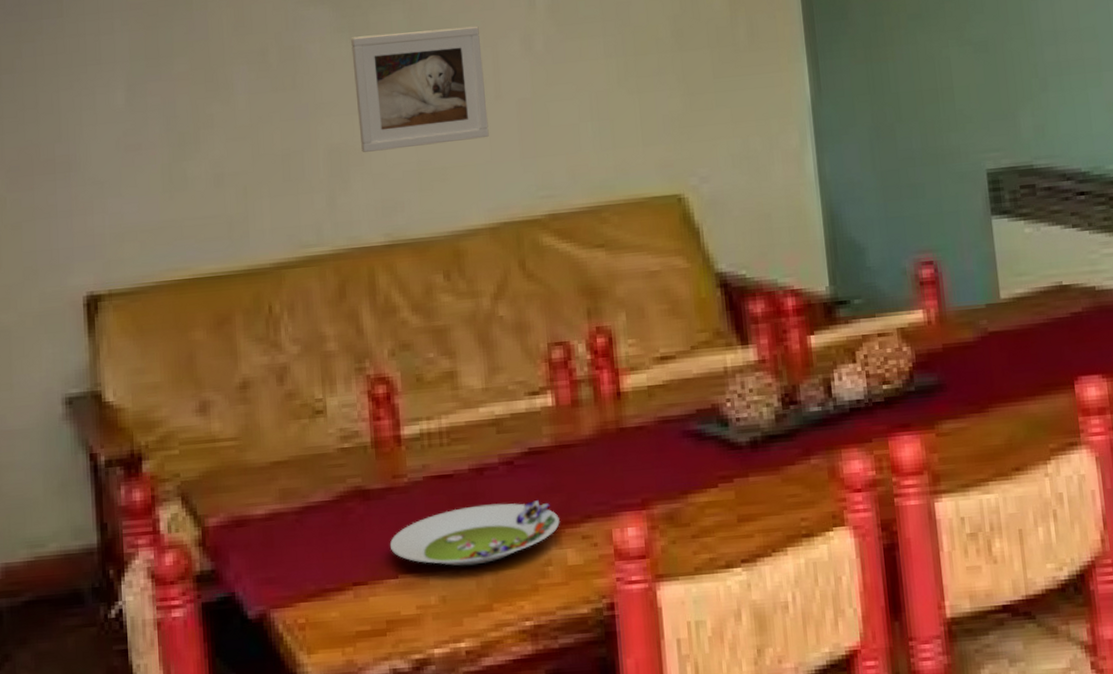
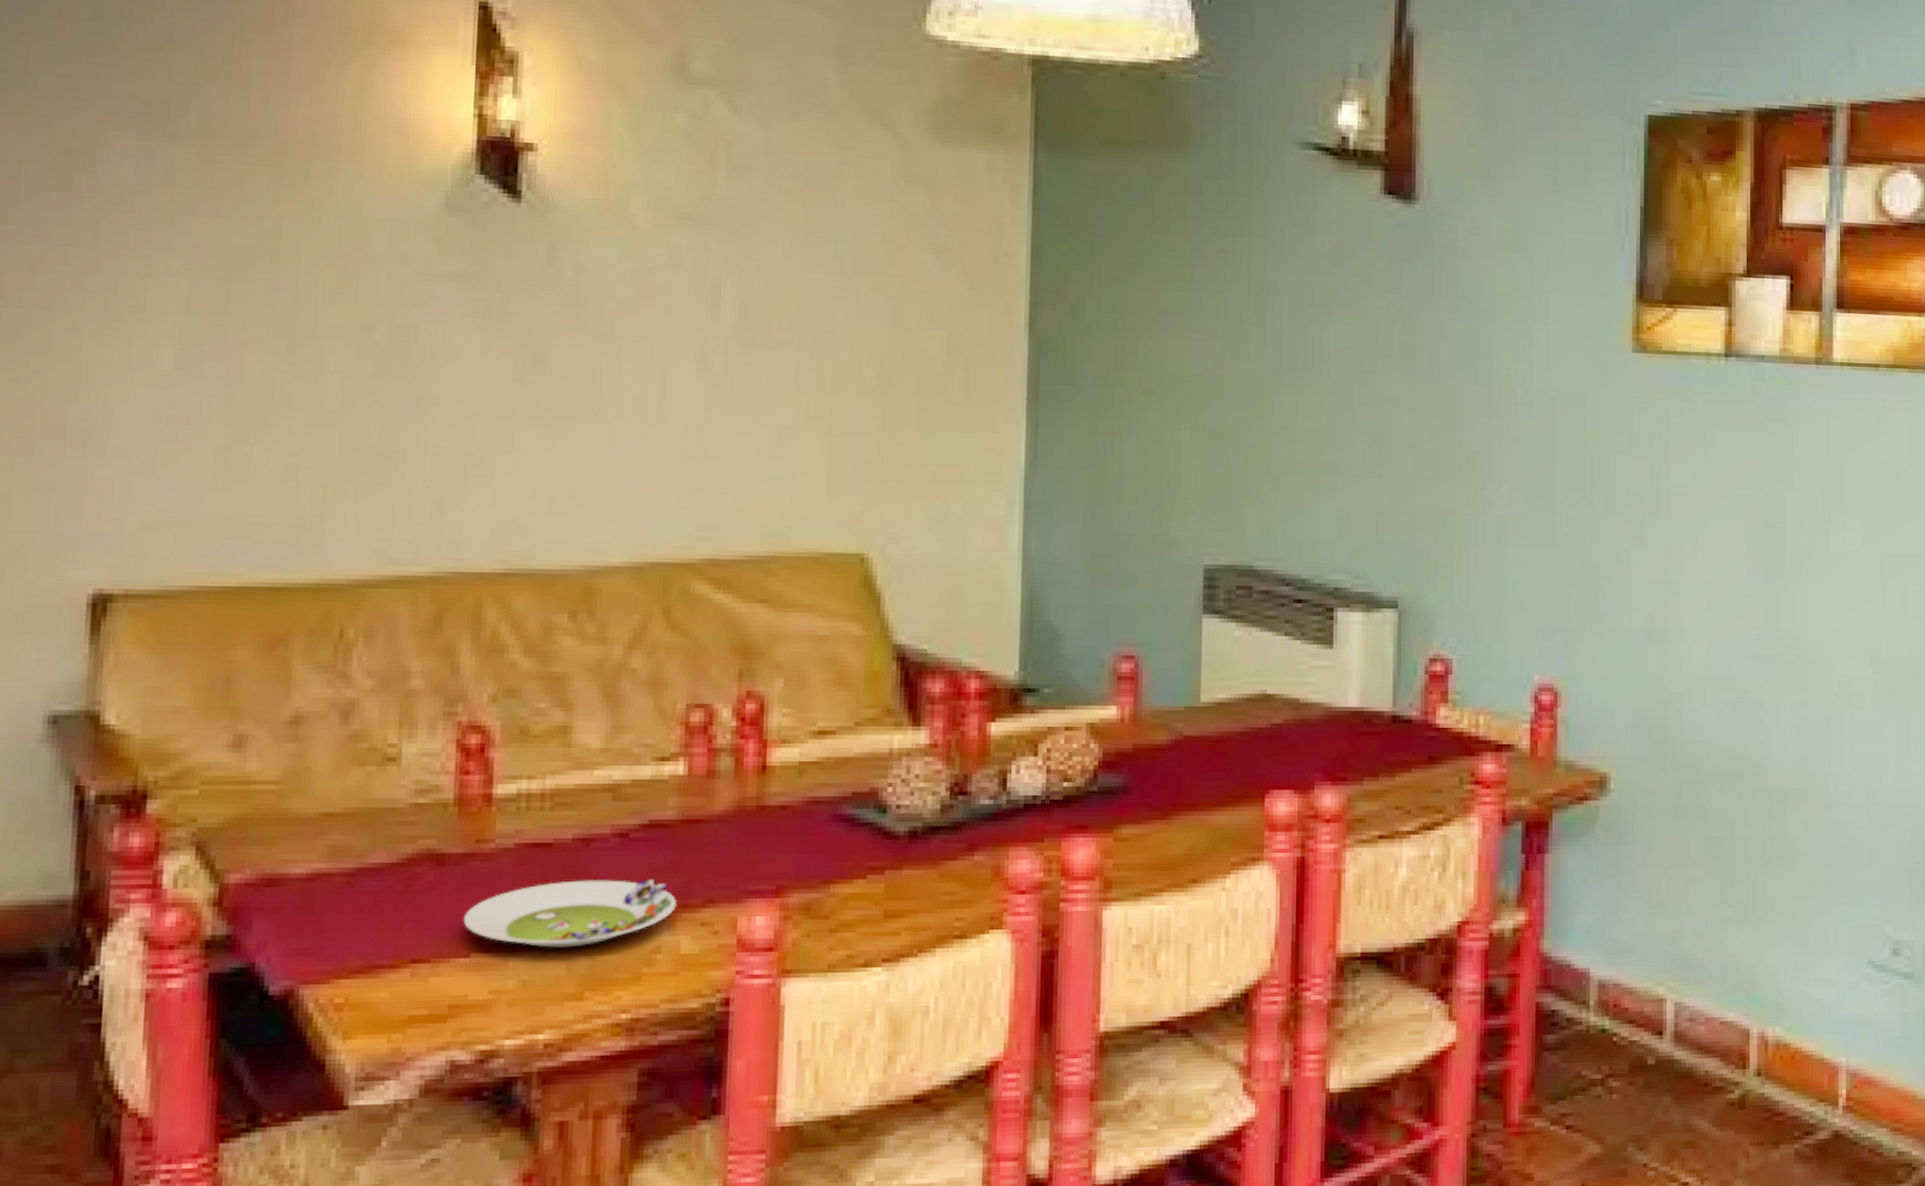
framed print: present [351,26,489,152] -> none [482,325,648,464]

